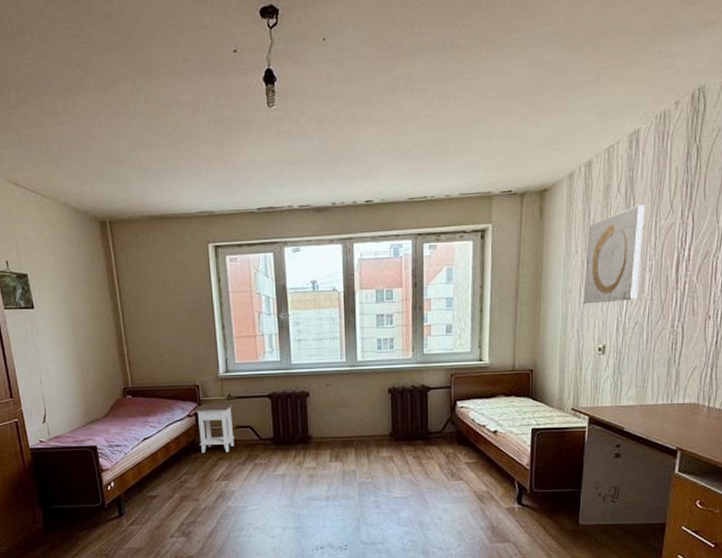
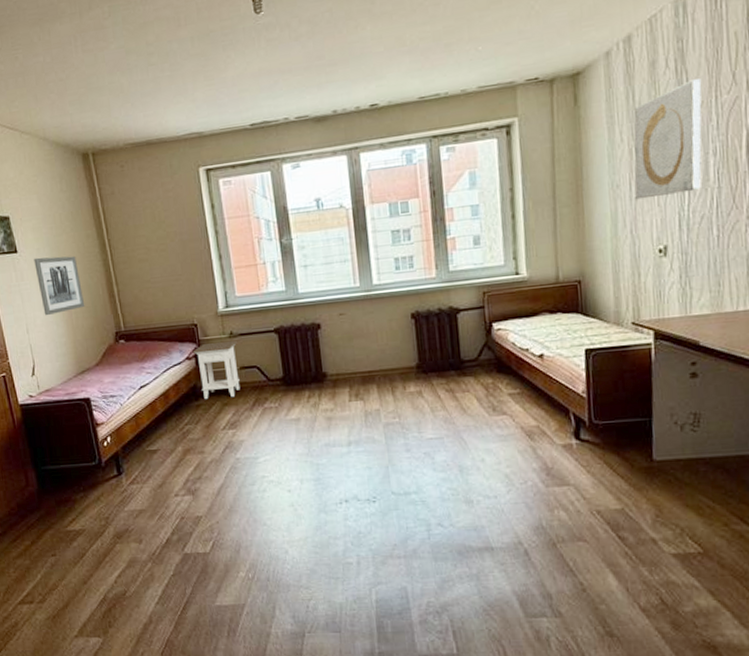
wall art: none [49,314,96,369] -> present [34,255,85,316]

